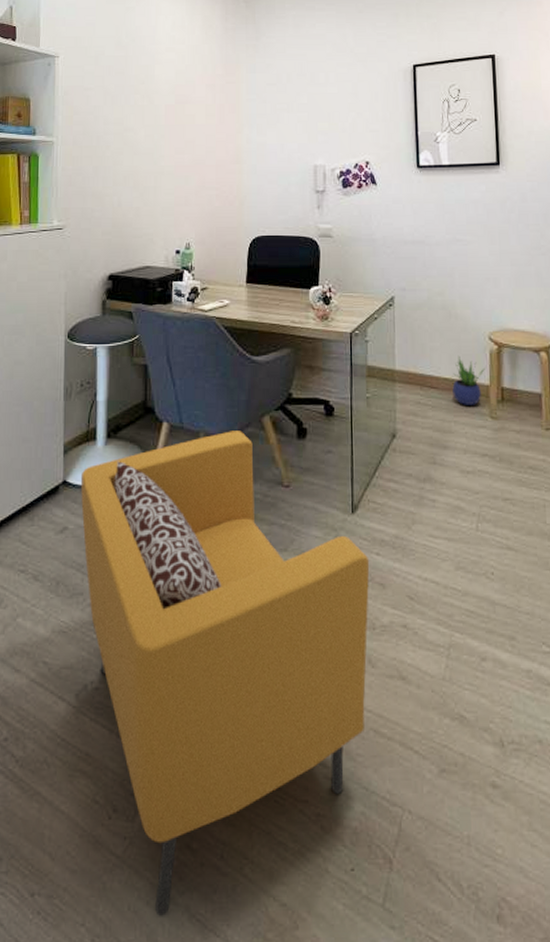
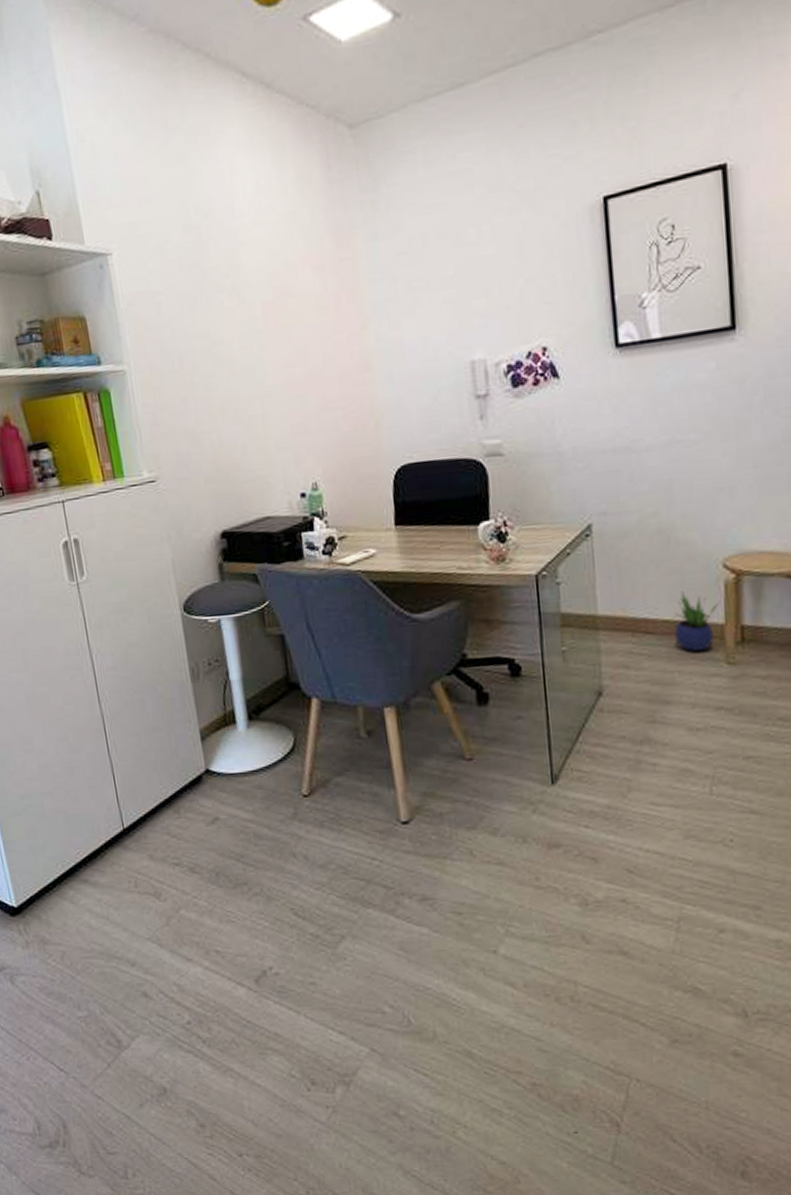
armchair: present [80,431,370,916] -> none [224,701,581,1172]

